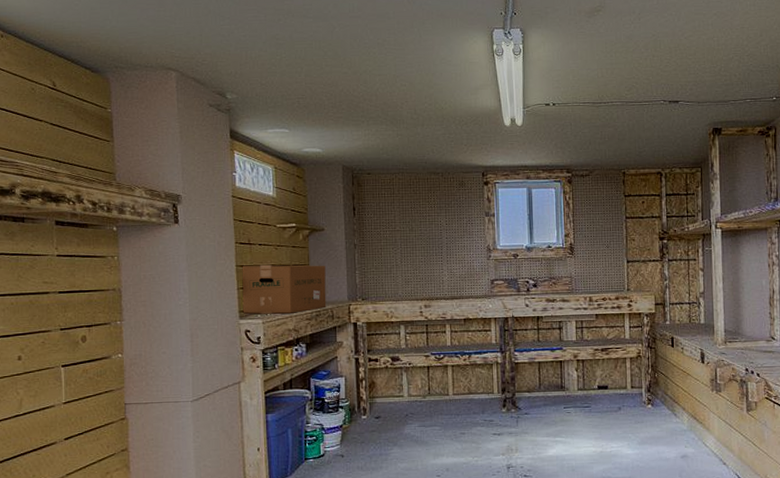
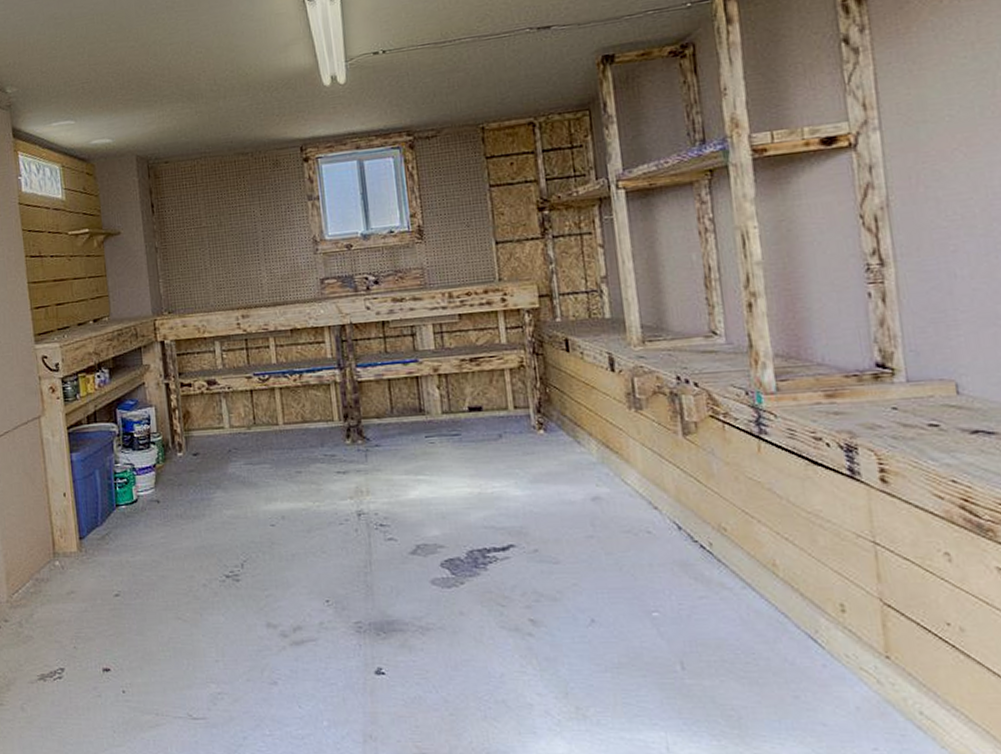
box: present [242,264,326,315] -> none [34,275,129,338]

